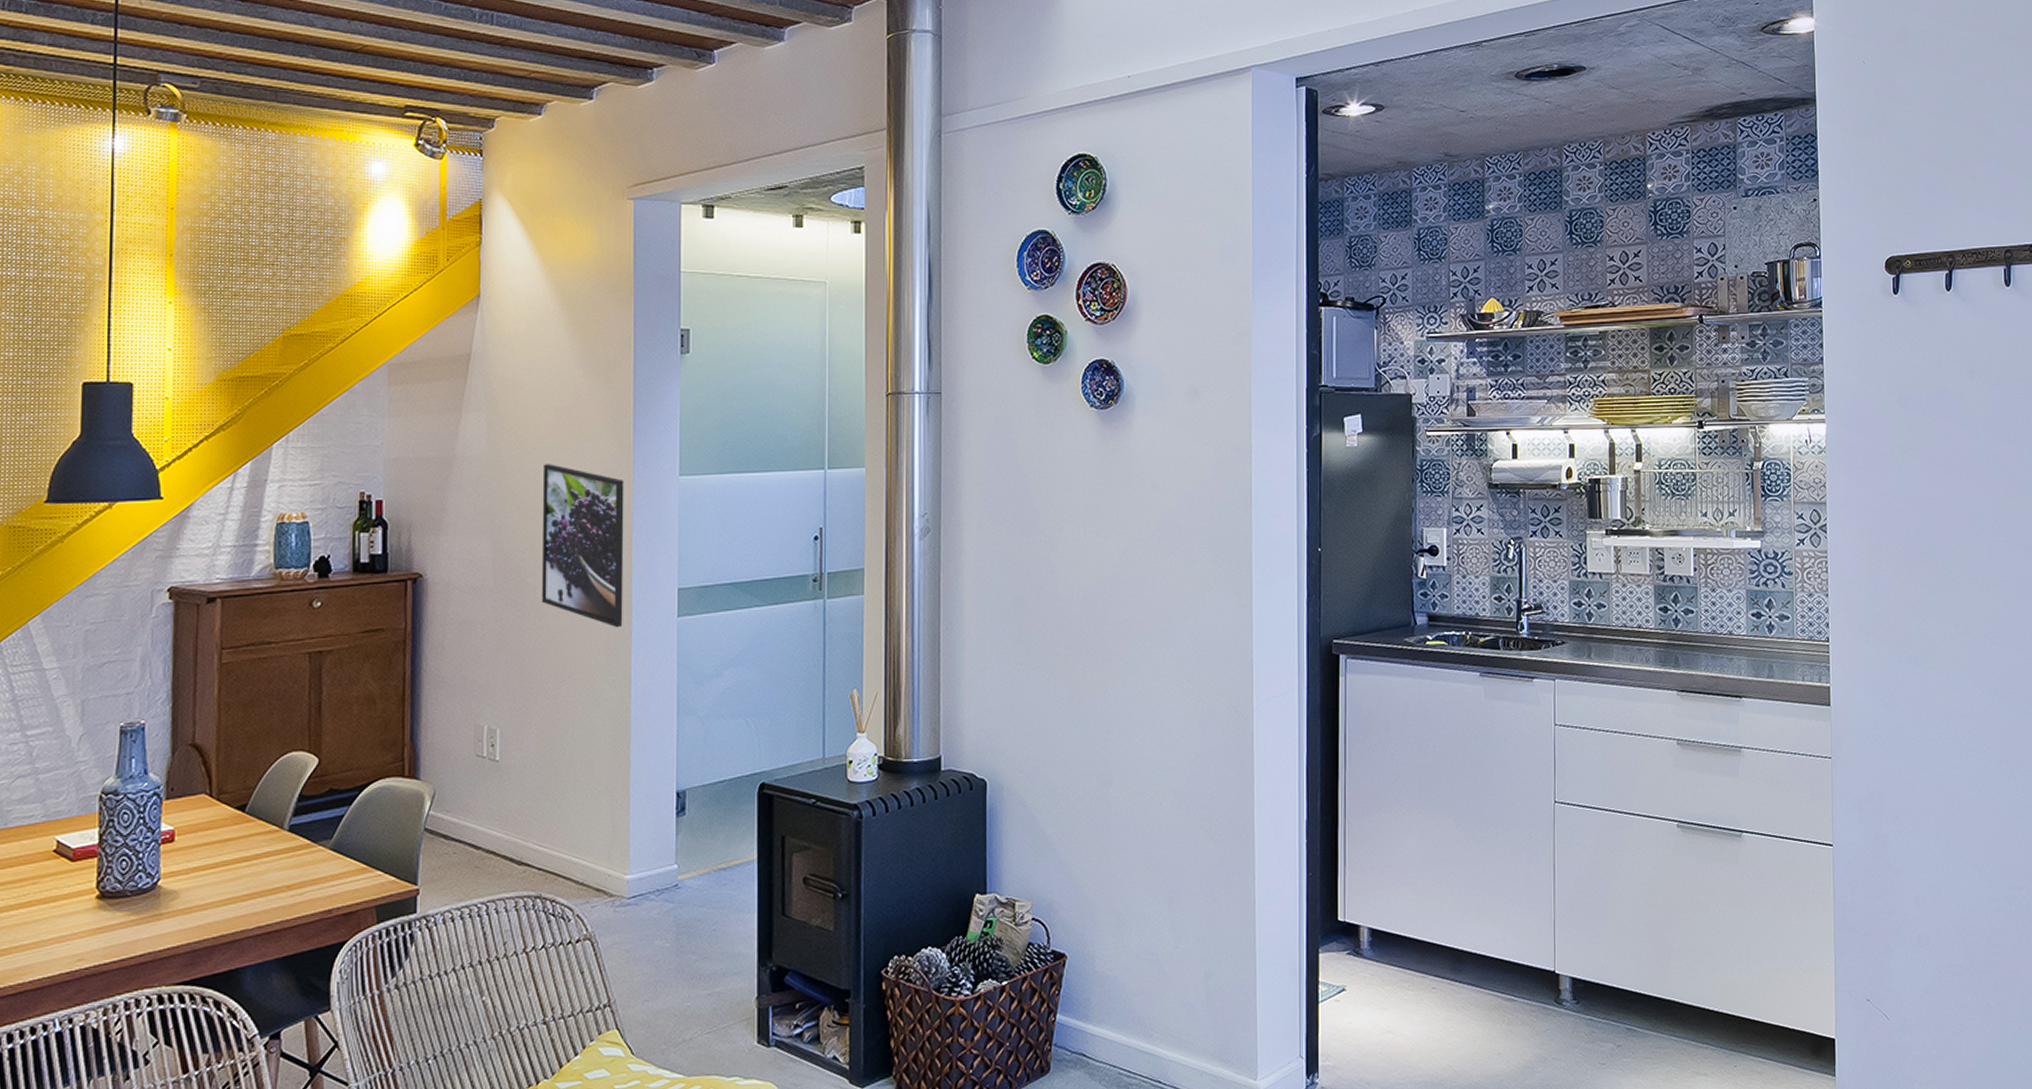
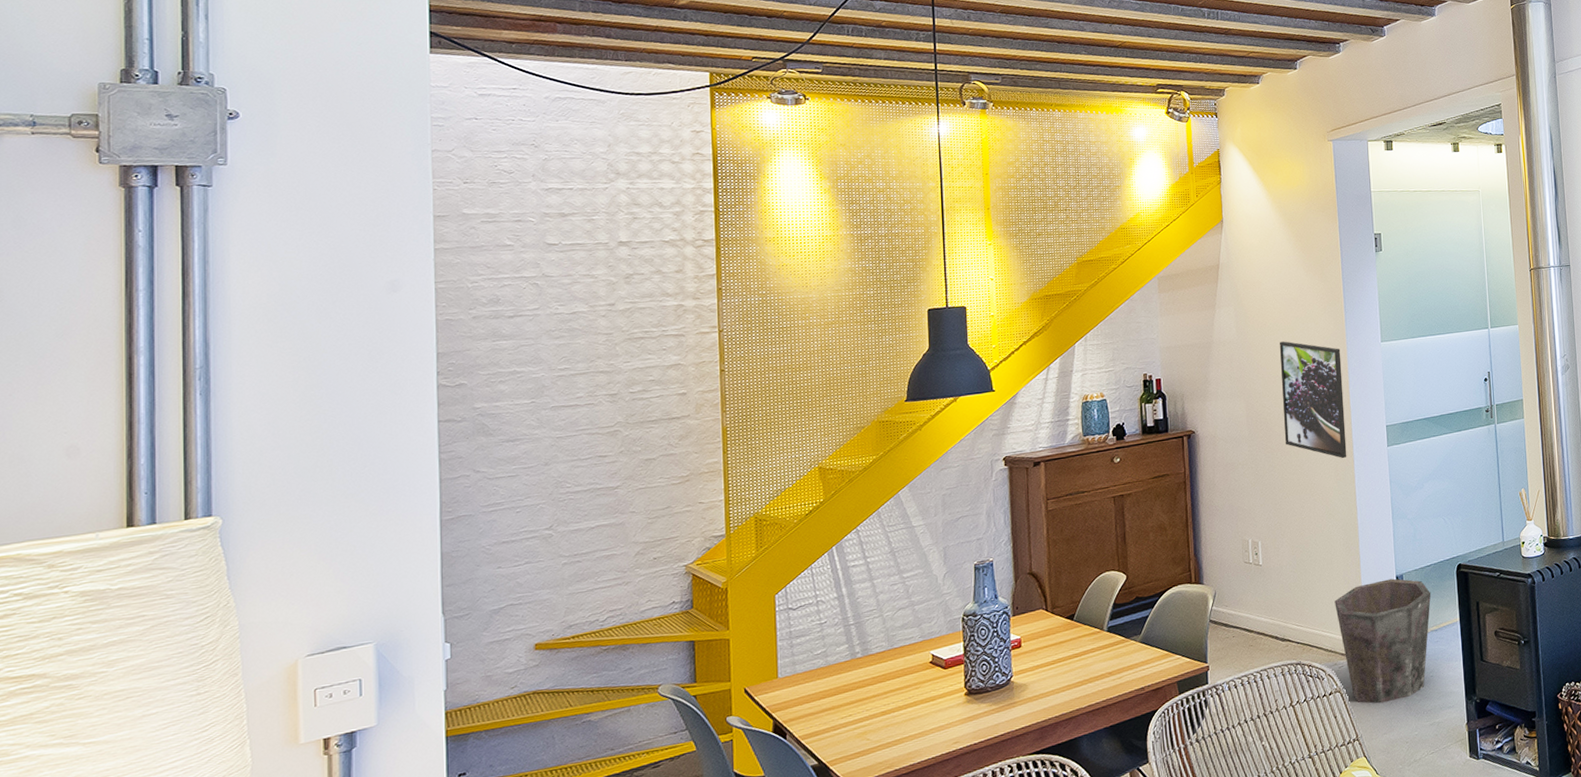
waste bin: none [592,794,722,960] -> present [1334,578,1431,704]

